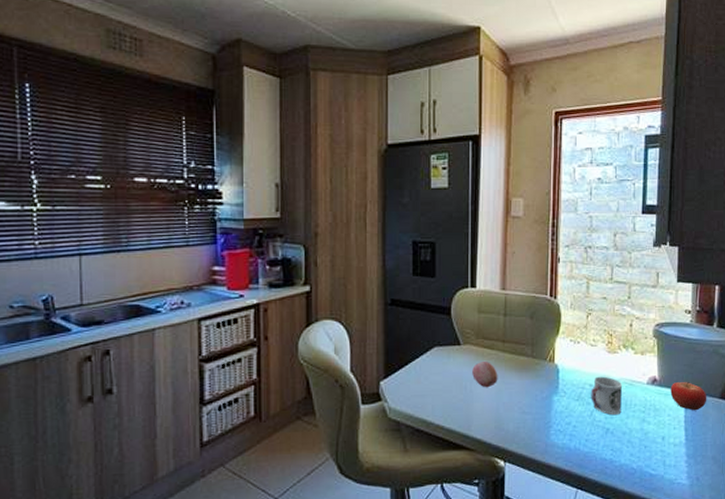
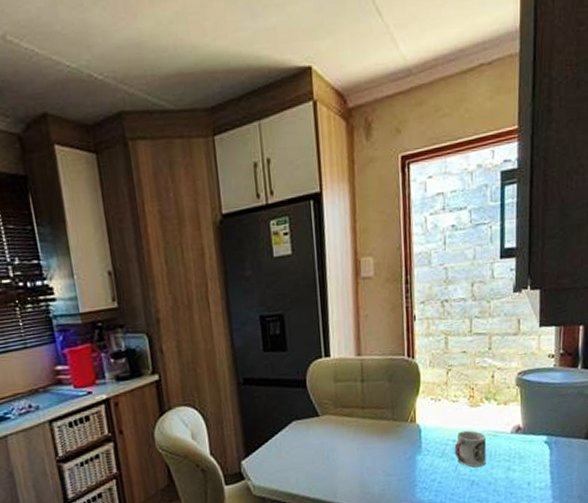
fruit: present [472,362,498,388] -> none [333,429,360,456]
fruit: present [670,382,707,411] -> none [535,426,573,454]

